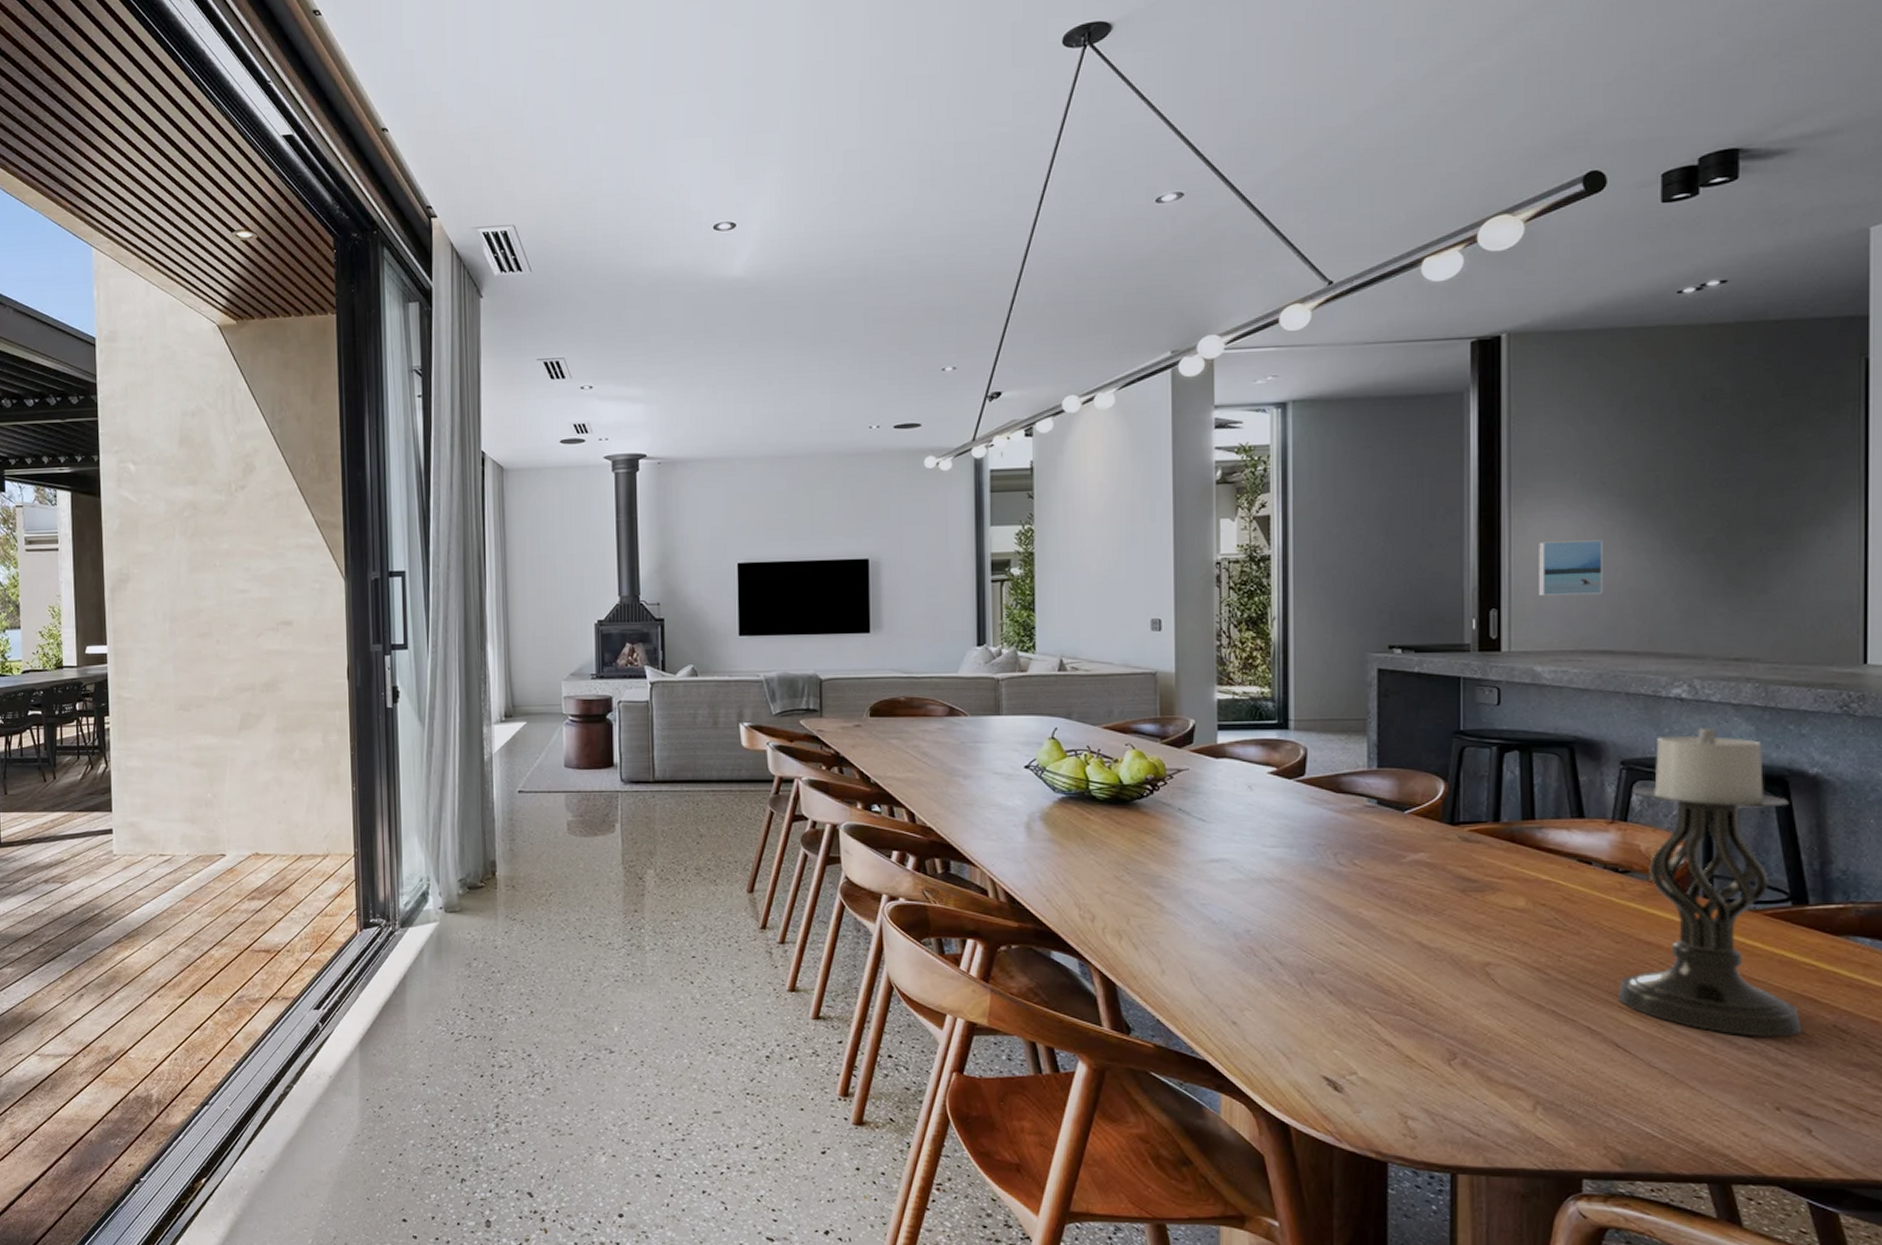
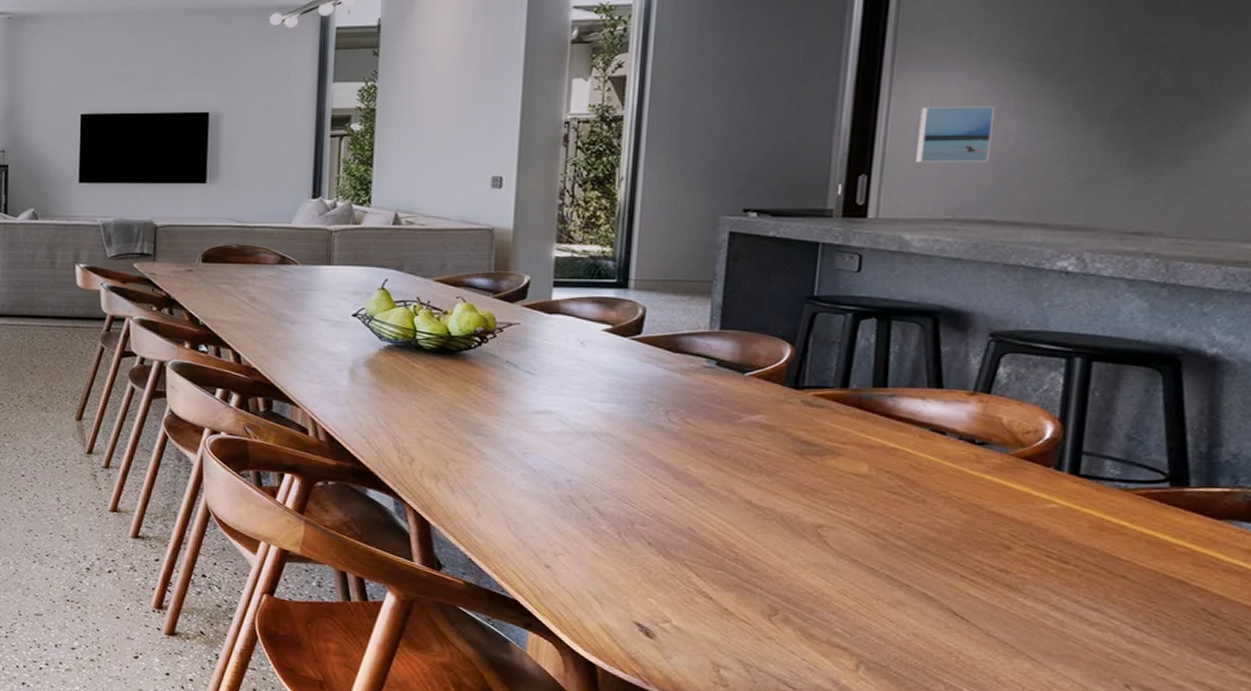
candle holder: present [1618,727,1802,1038] -> none [960,302,1180,617]

